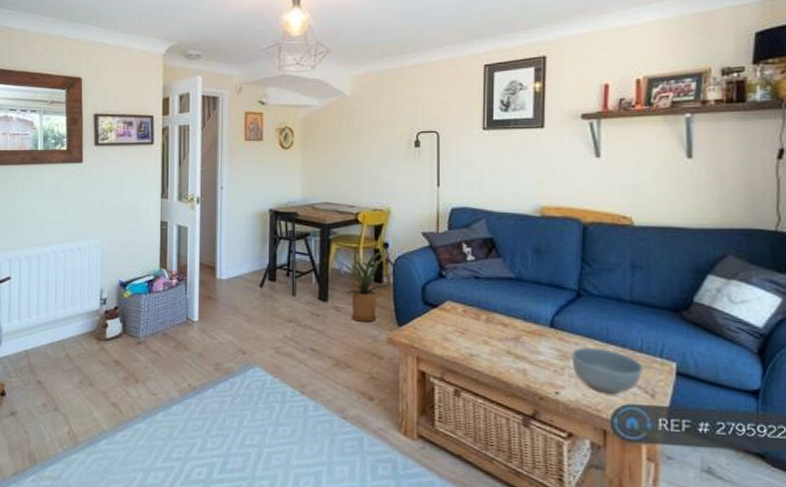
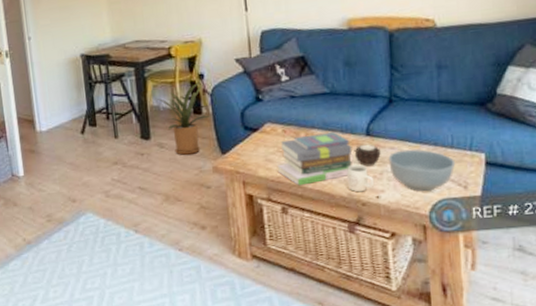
books: none [453,318,534,370] -> present [277,132,353,186]
mug: none [525,356,555,385] -> present [346,164,375,193]
candle: none [536,335,564,360] -> present [354,144,381,167]

